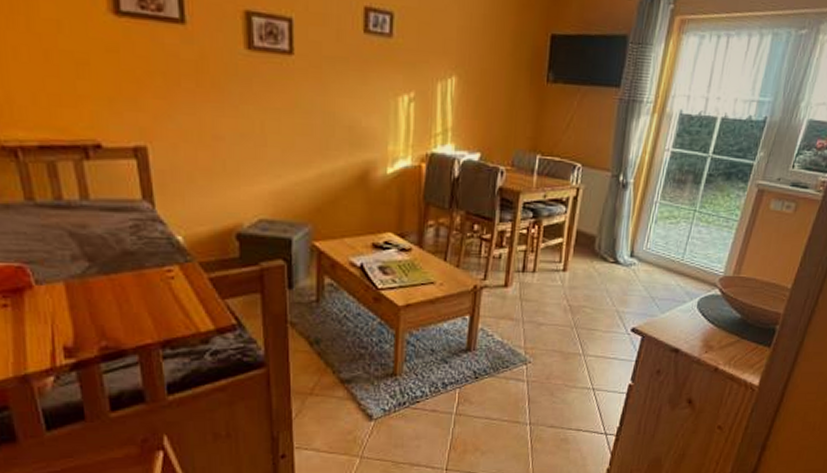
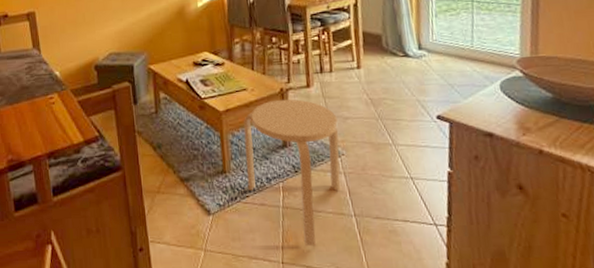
stool: none [420,298,531,454] -> present [243,99,341,247]

